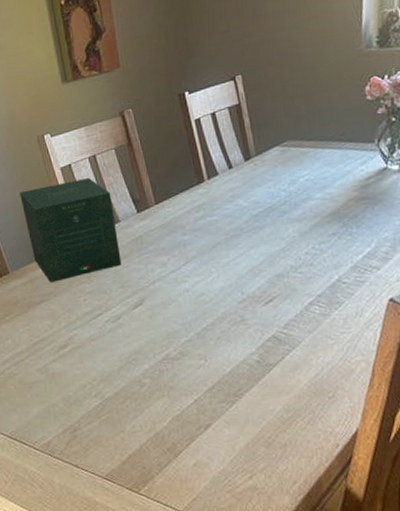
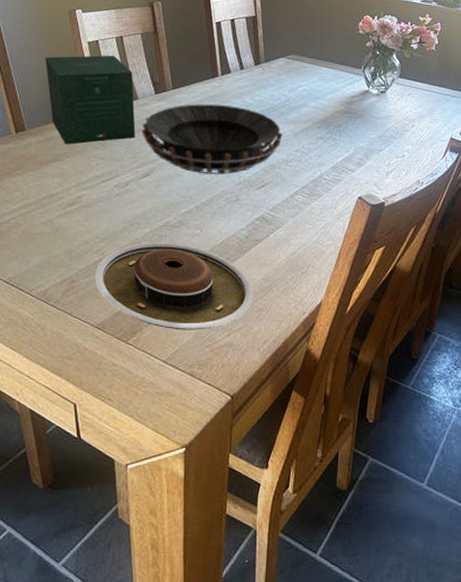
plate: none [96,377,276,476] -> present [94,242,254,330]
decorative bowl: none [127,212,288,296] -> present [142,104,283,175]

